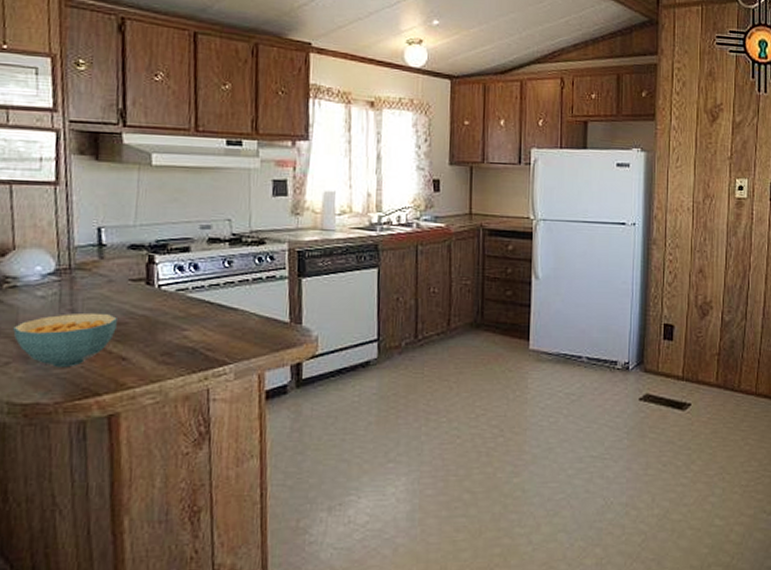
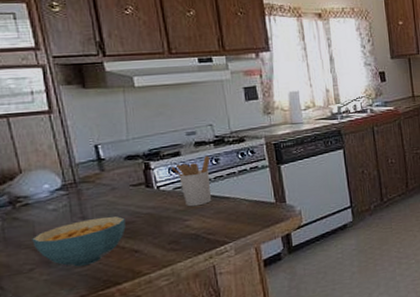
utensil holder: none [177,255,223,315] -> present [171,155,212,207]

